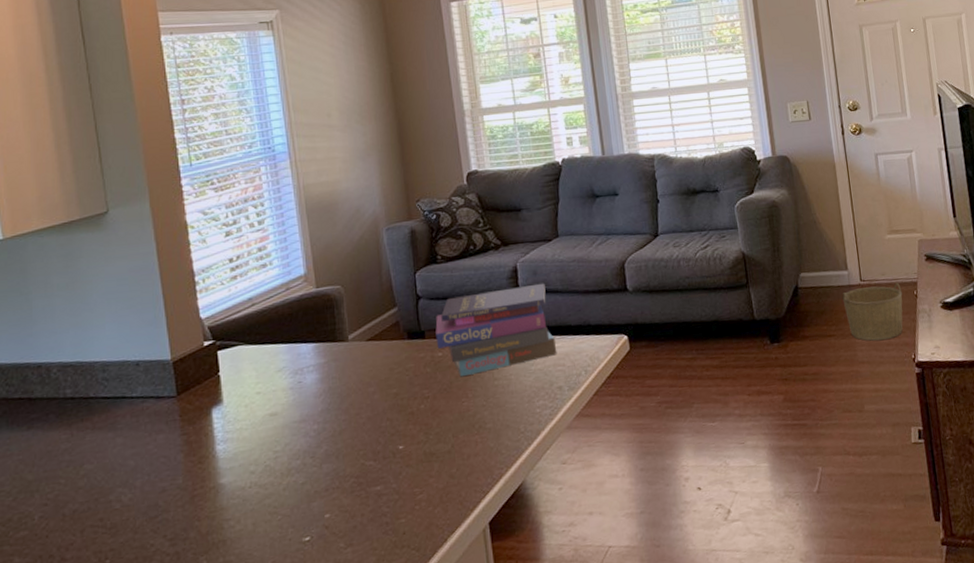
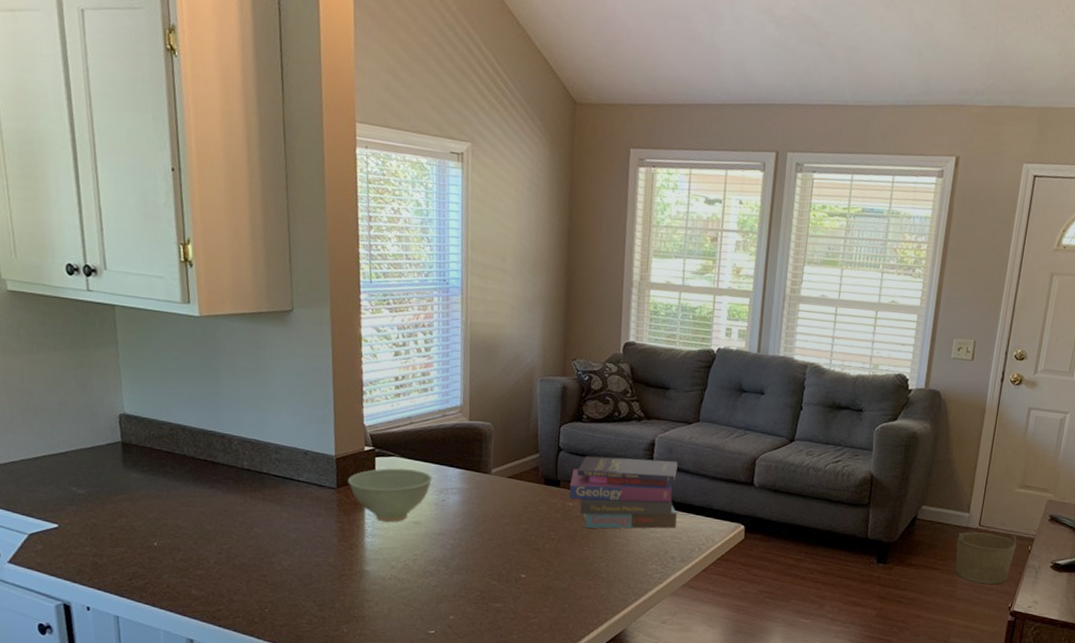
bowl: none [189,355,284,422] -> present [348,468,432,522]

